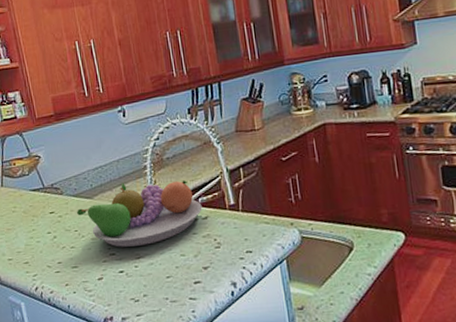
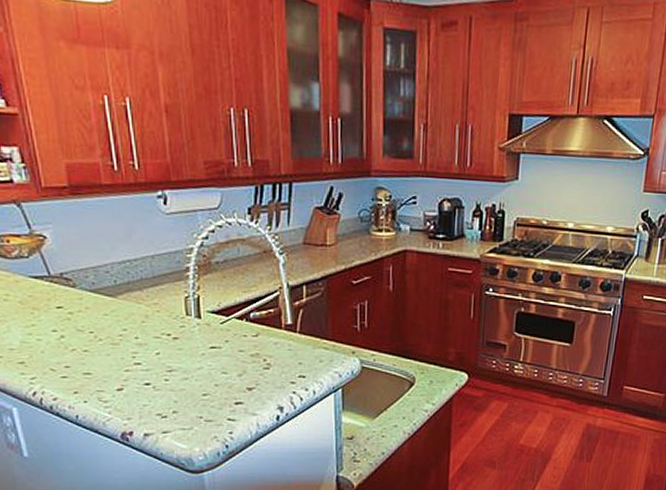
fruit bowl: present [77,180,202,247] -> none [94,283,254,358]

